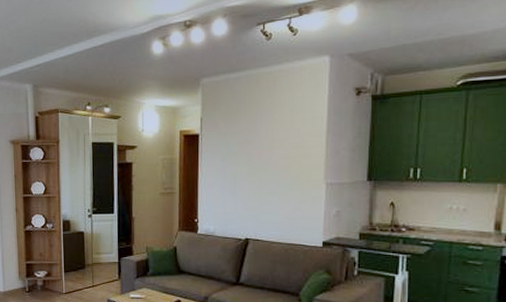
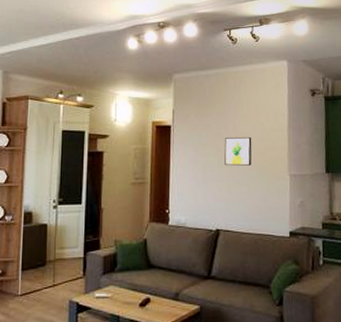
wall art: none [255,143,286,175] -> present [224,136,252,166]

